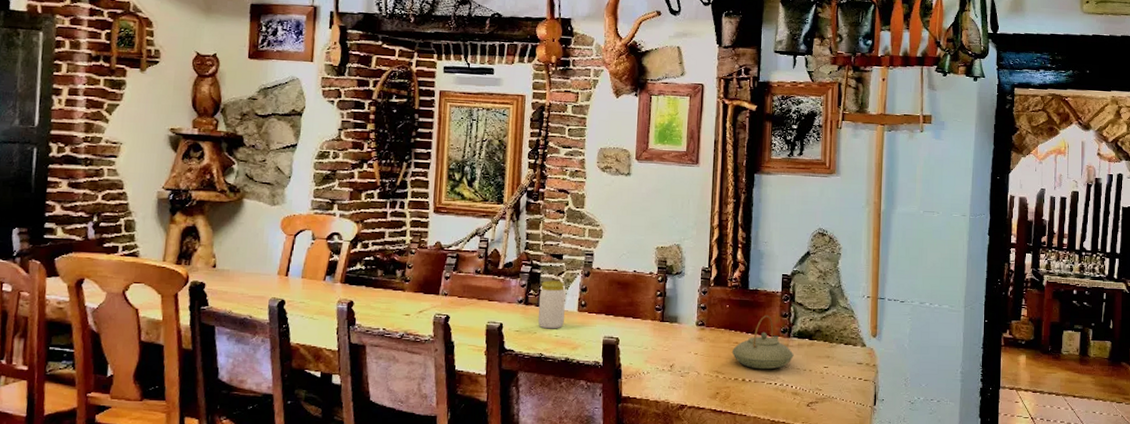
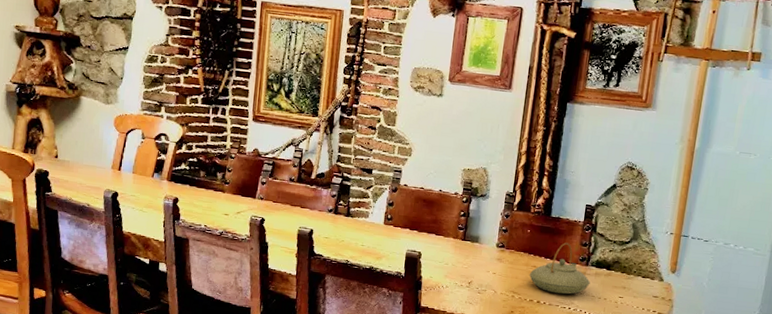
jar: present [538,280,566,329] -> none [346,193,373,239]

